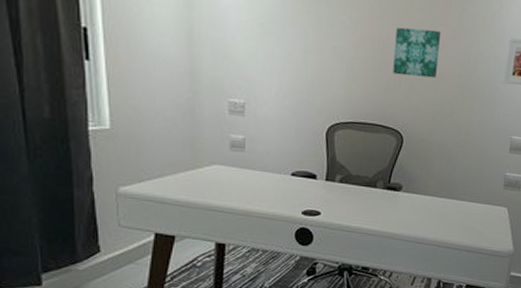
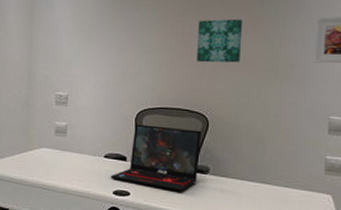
laptop: none [298,139,396,210] -> present [110,124,201,192]

